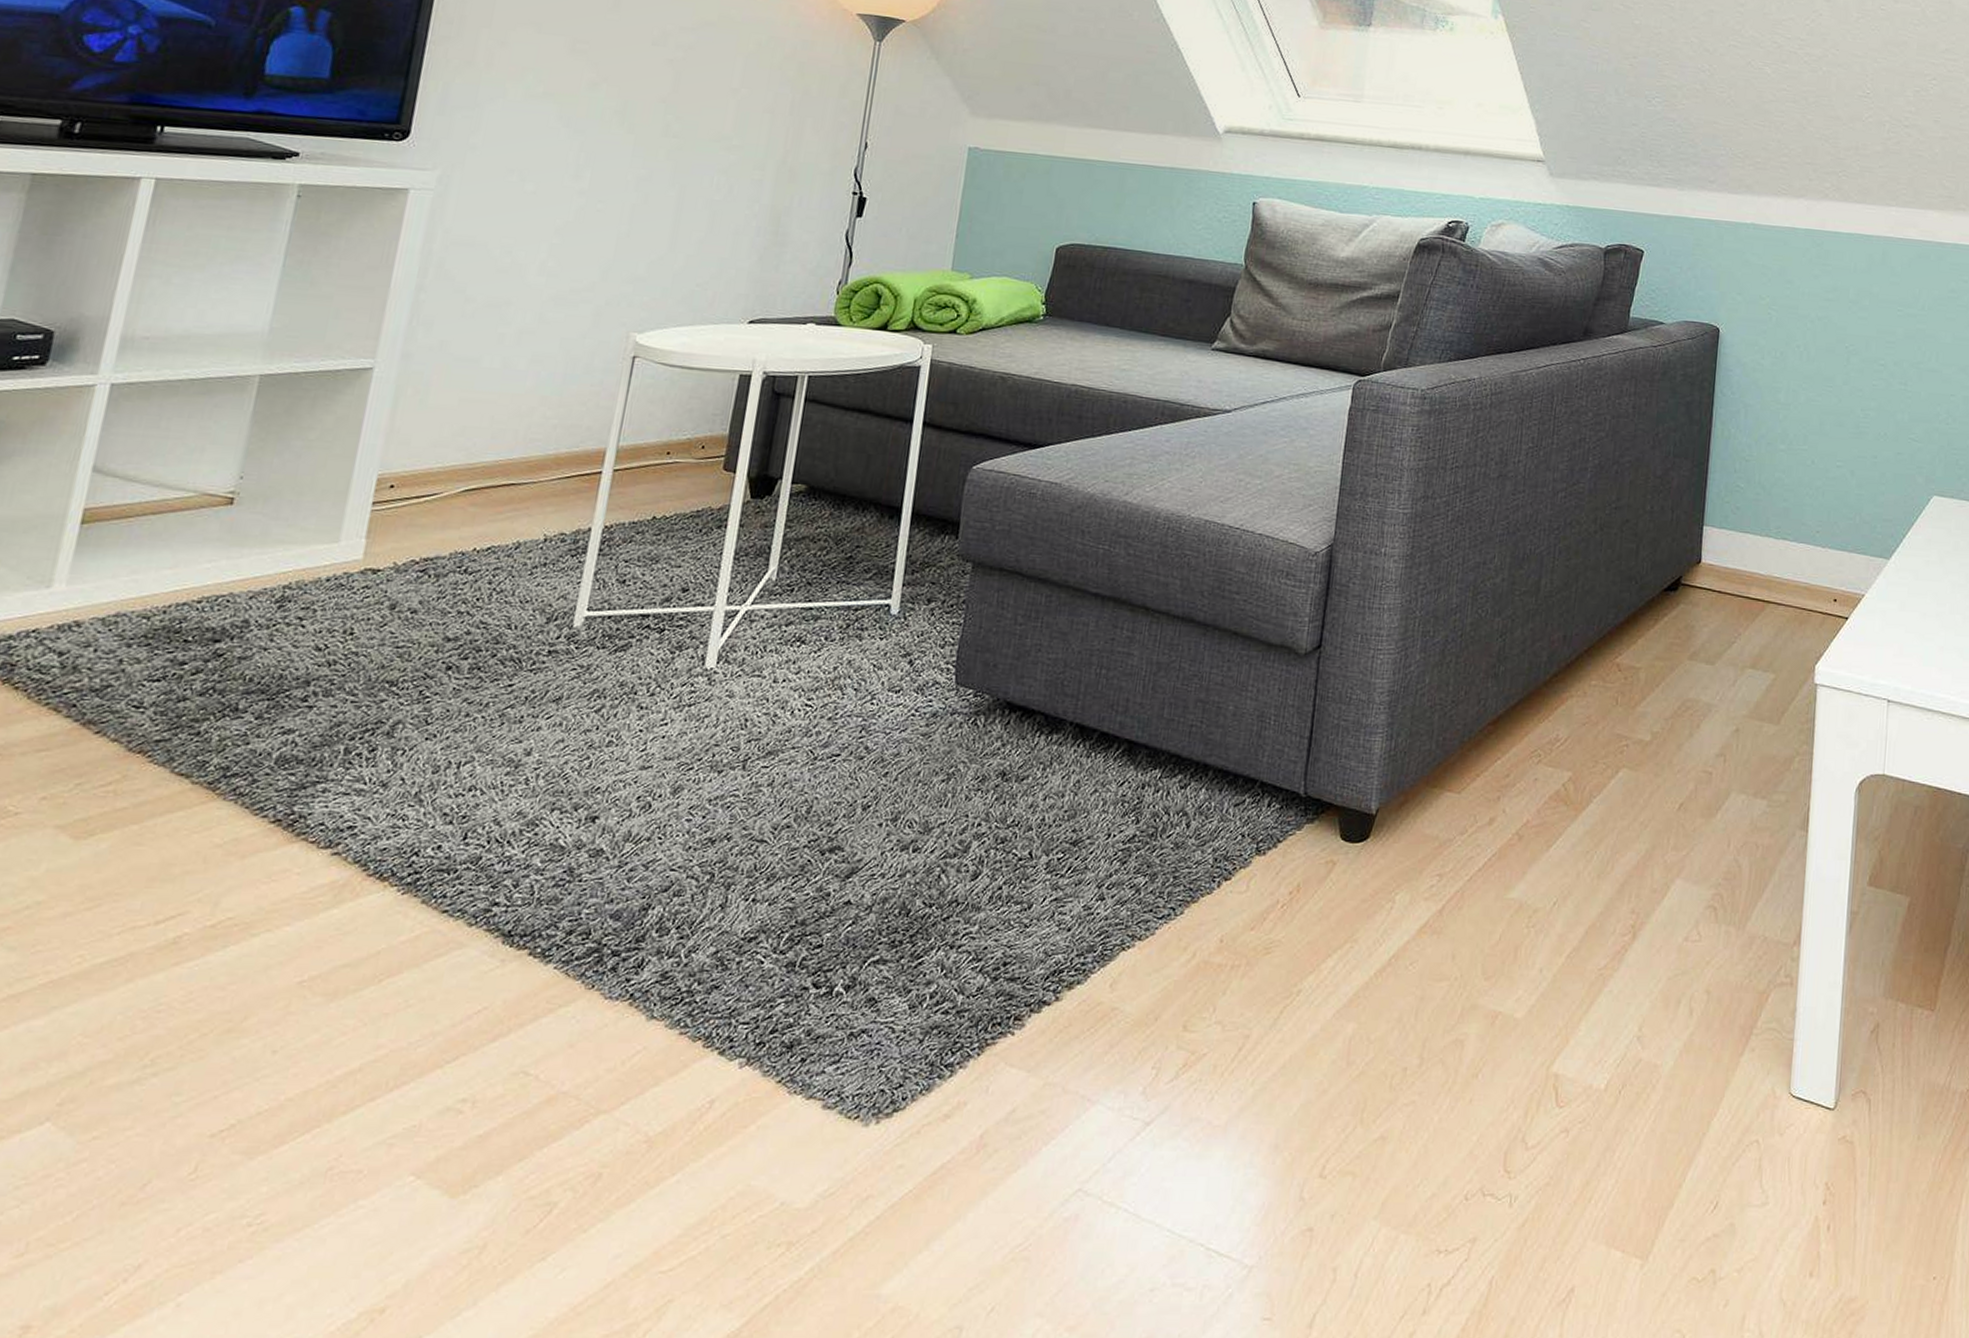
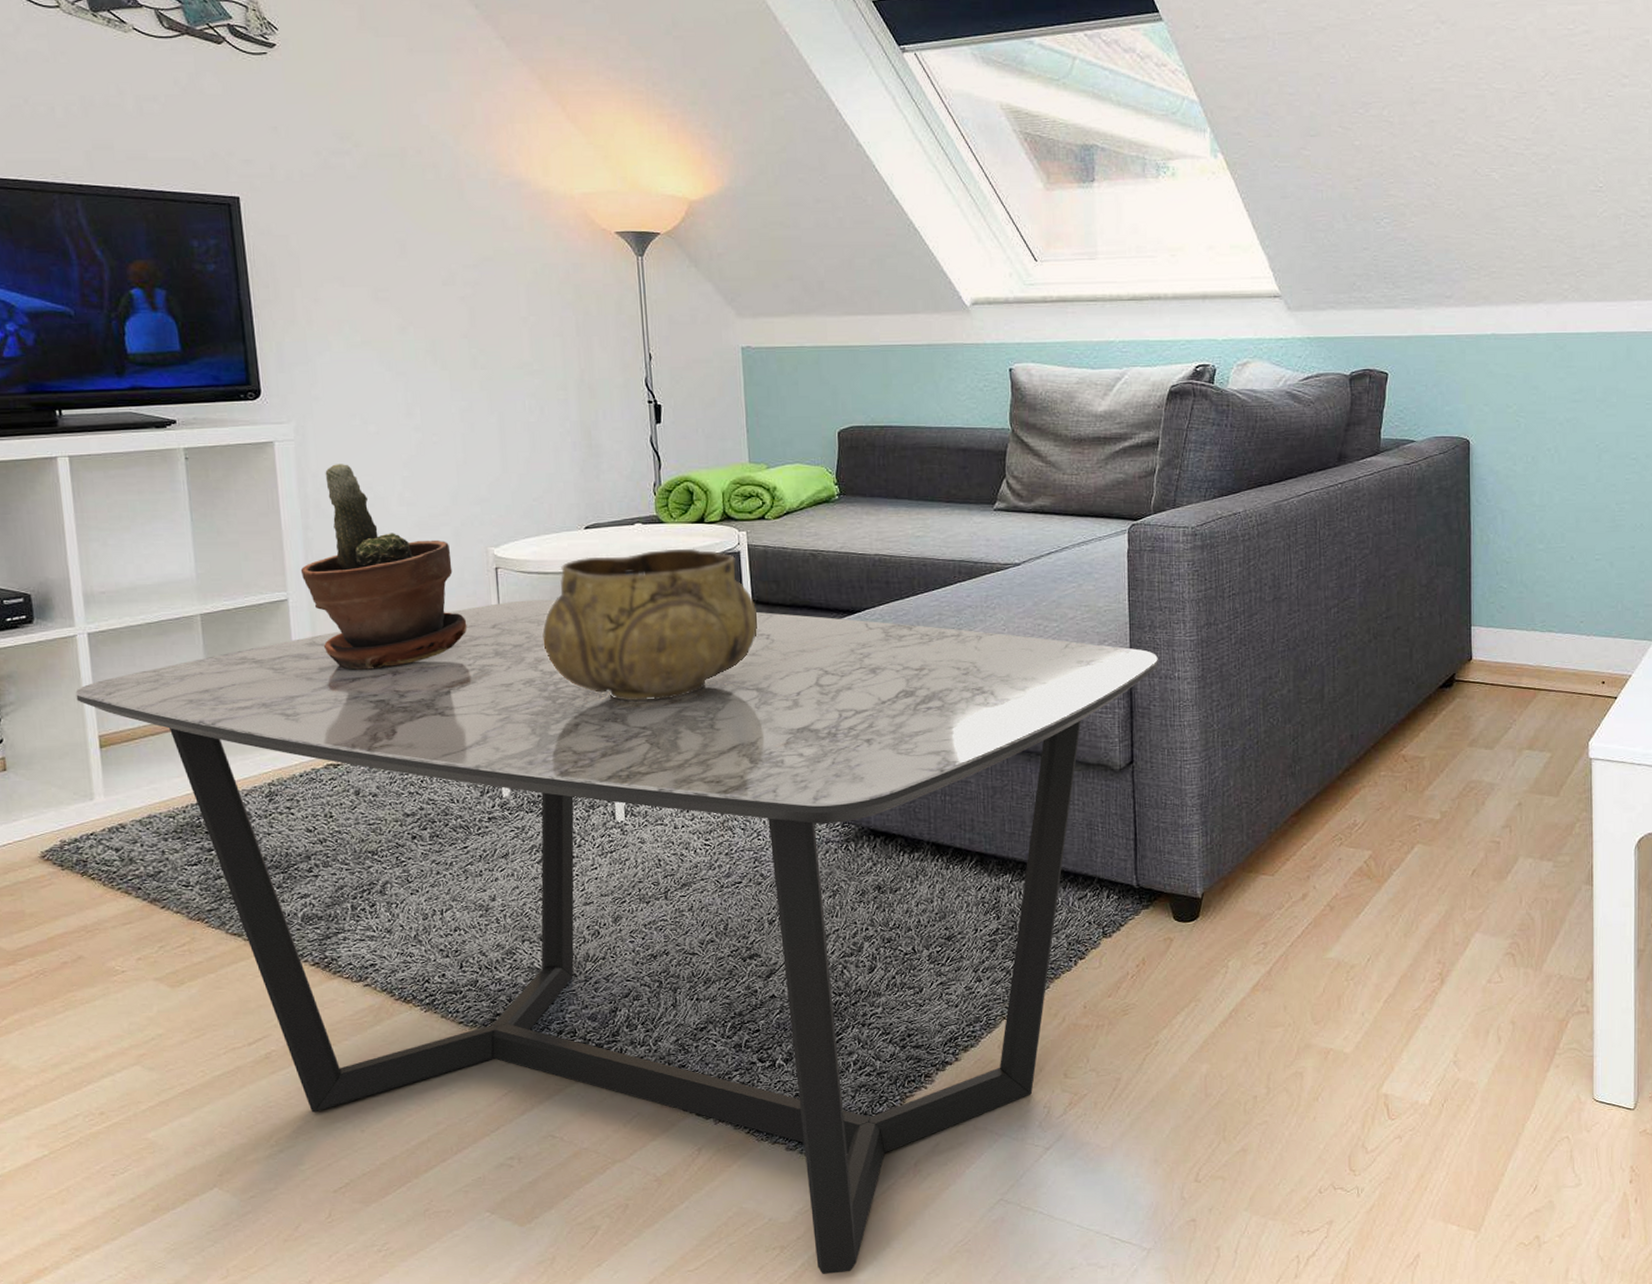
coffee table: none [70,396,1366,1284] -> present [75,599,1158,1274]
potted plant: none [398,221,585,460] -> present [300,464,468,670]
decorative bowl: none [667,354,926,525] -> present [542,548,758,701]

